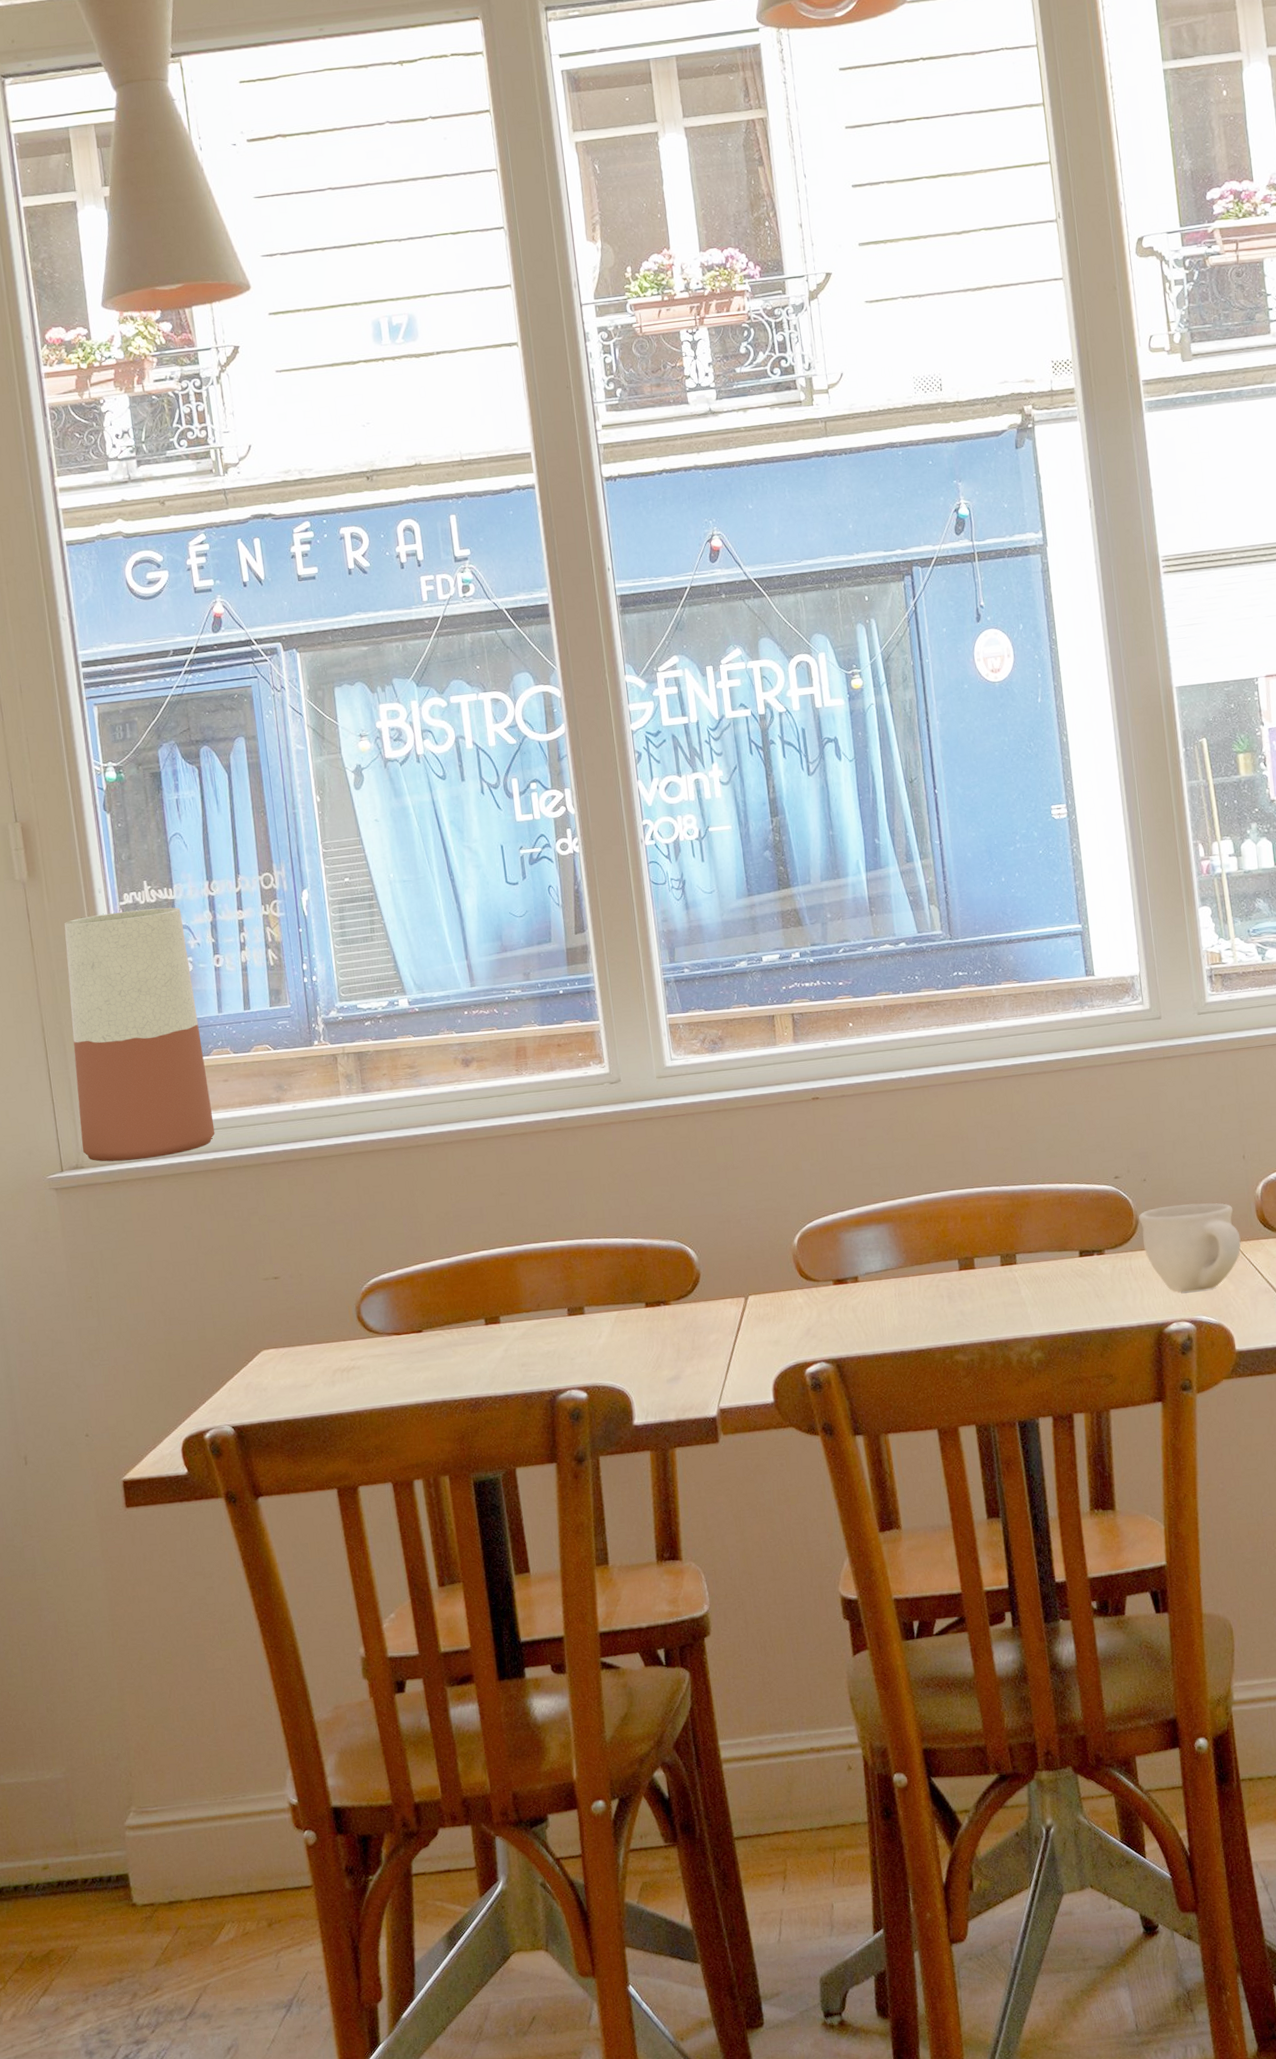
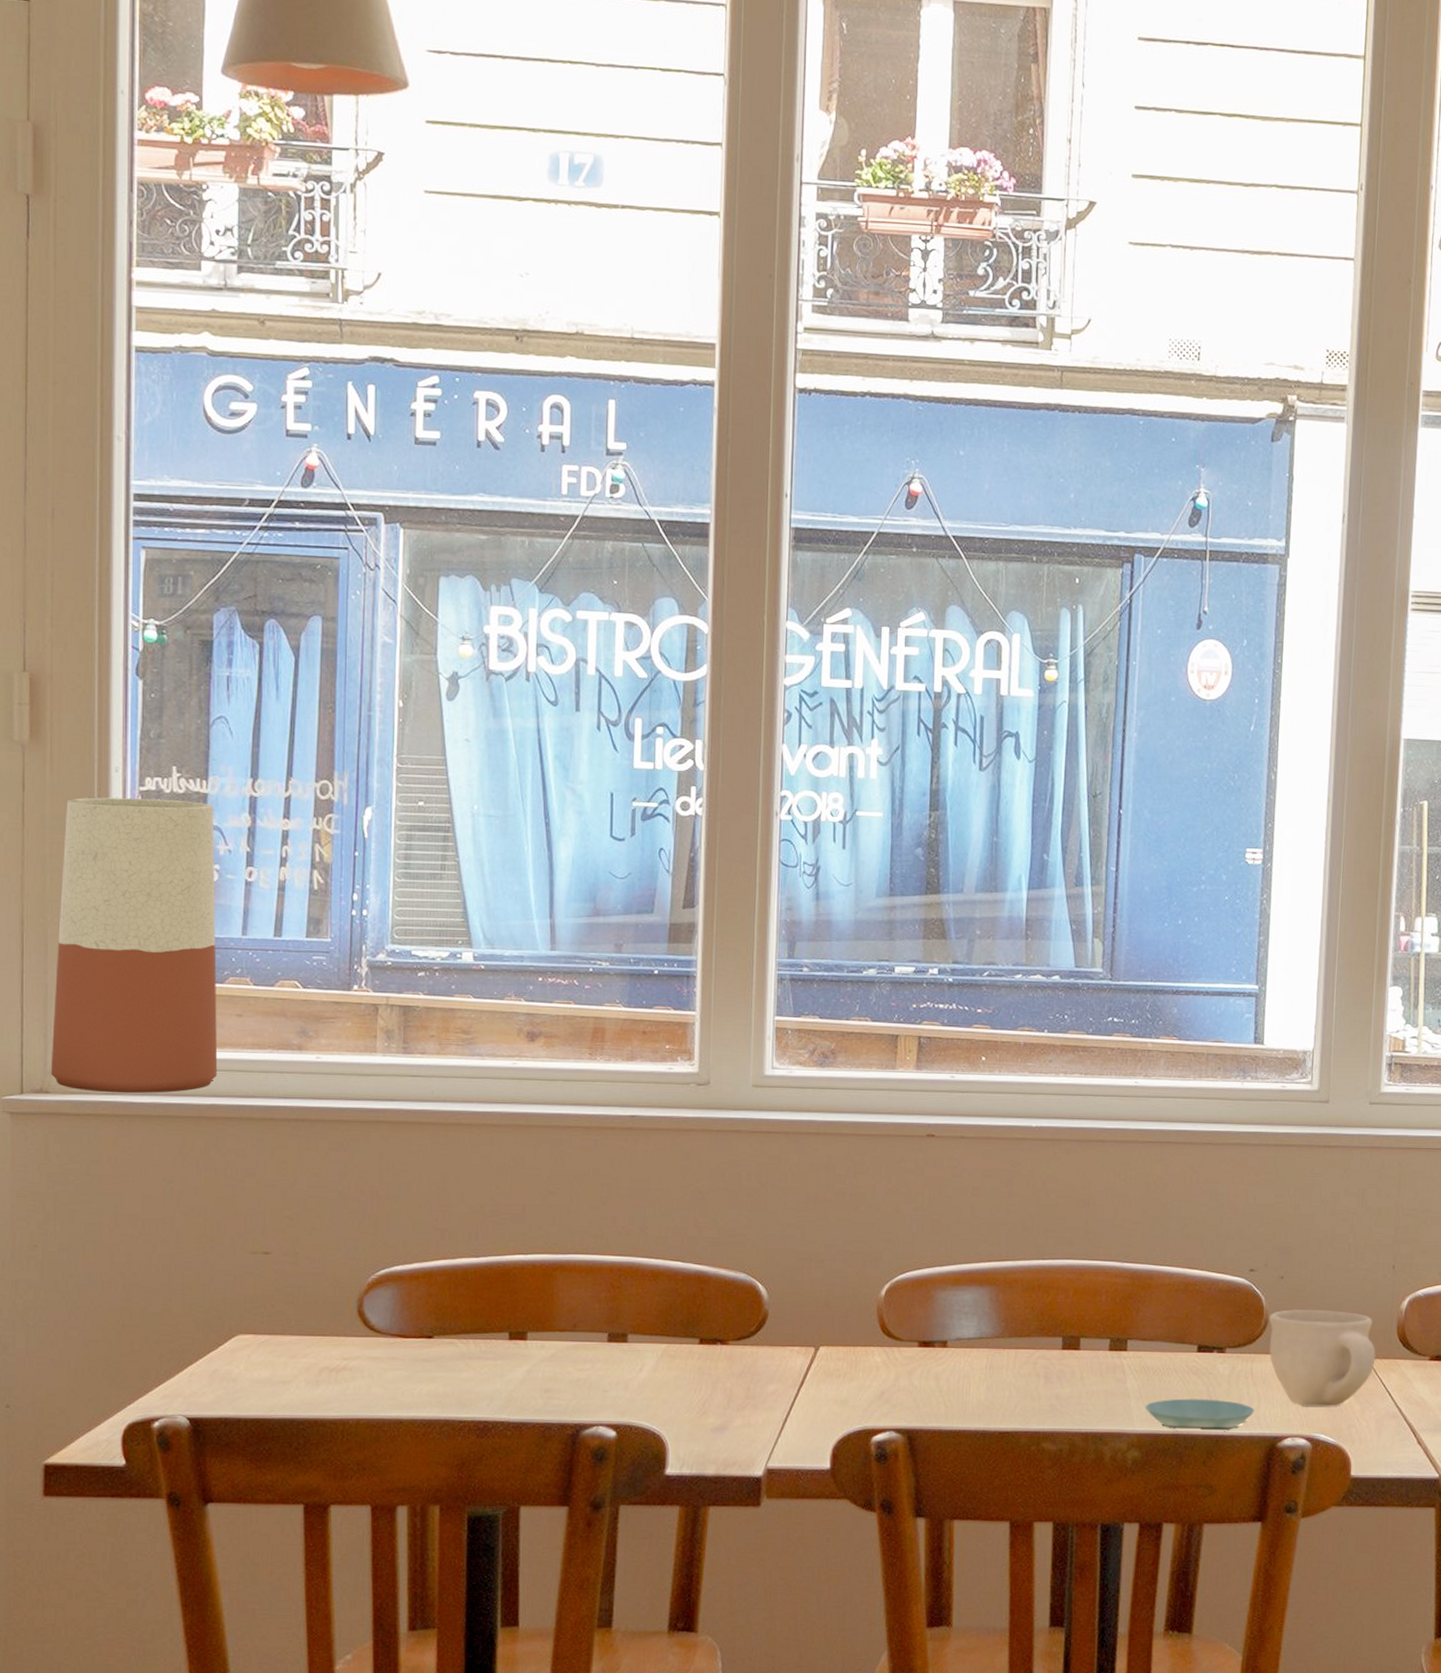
saucer: none [1040,1297,1140,1330] -> present [1145,1398,1255,1432]

